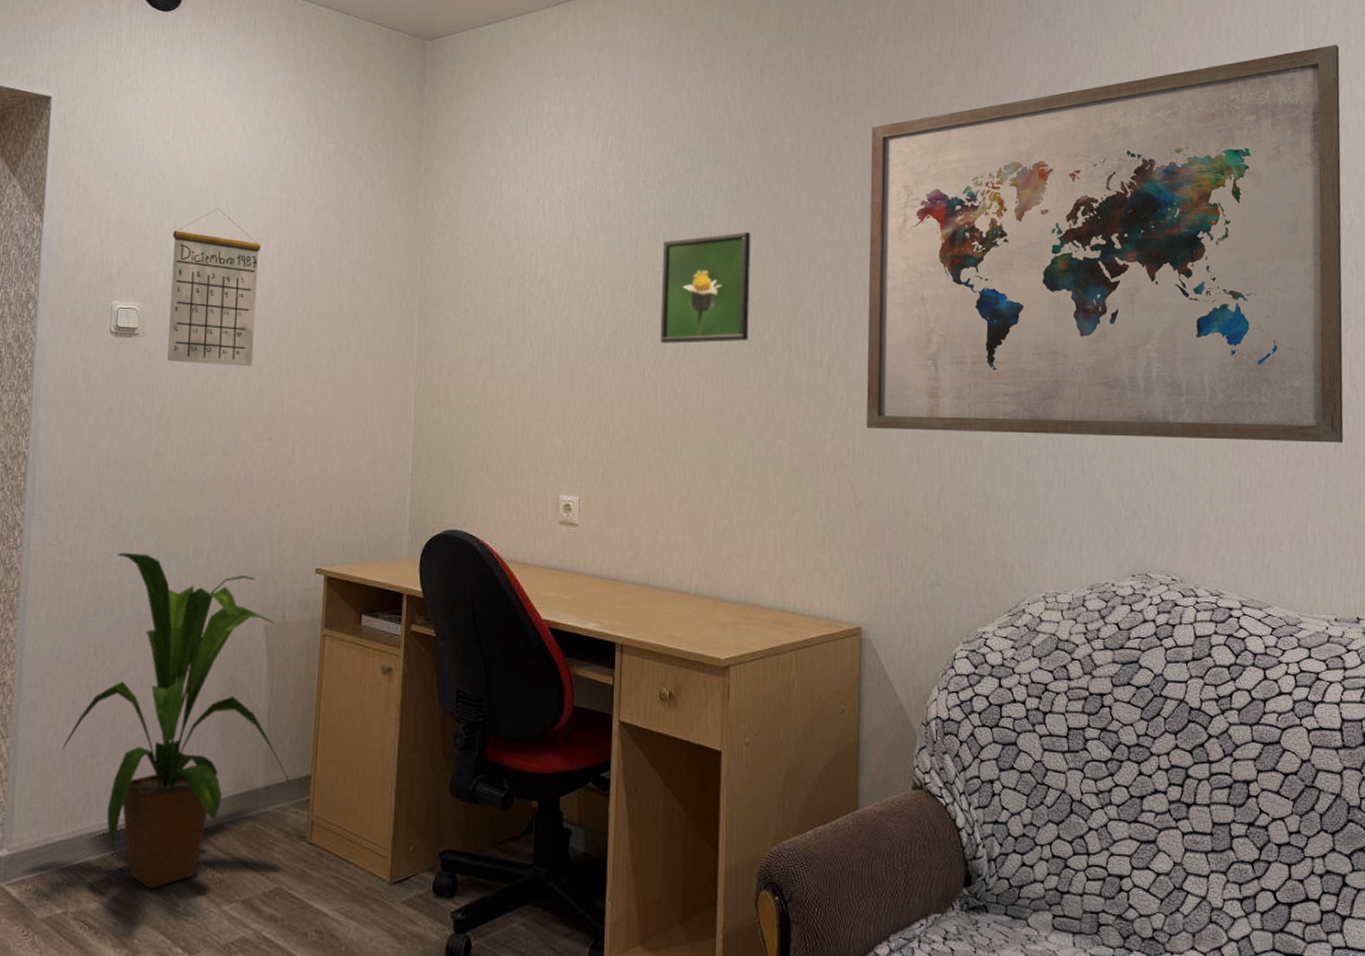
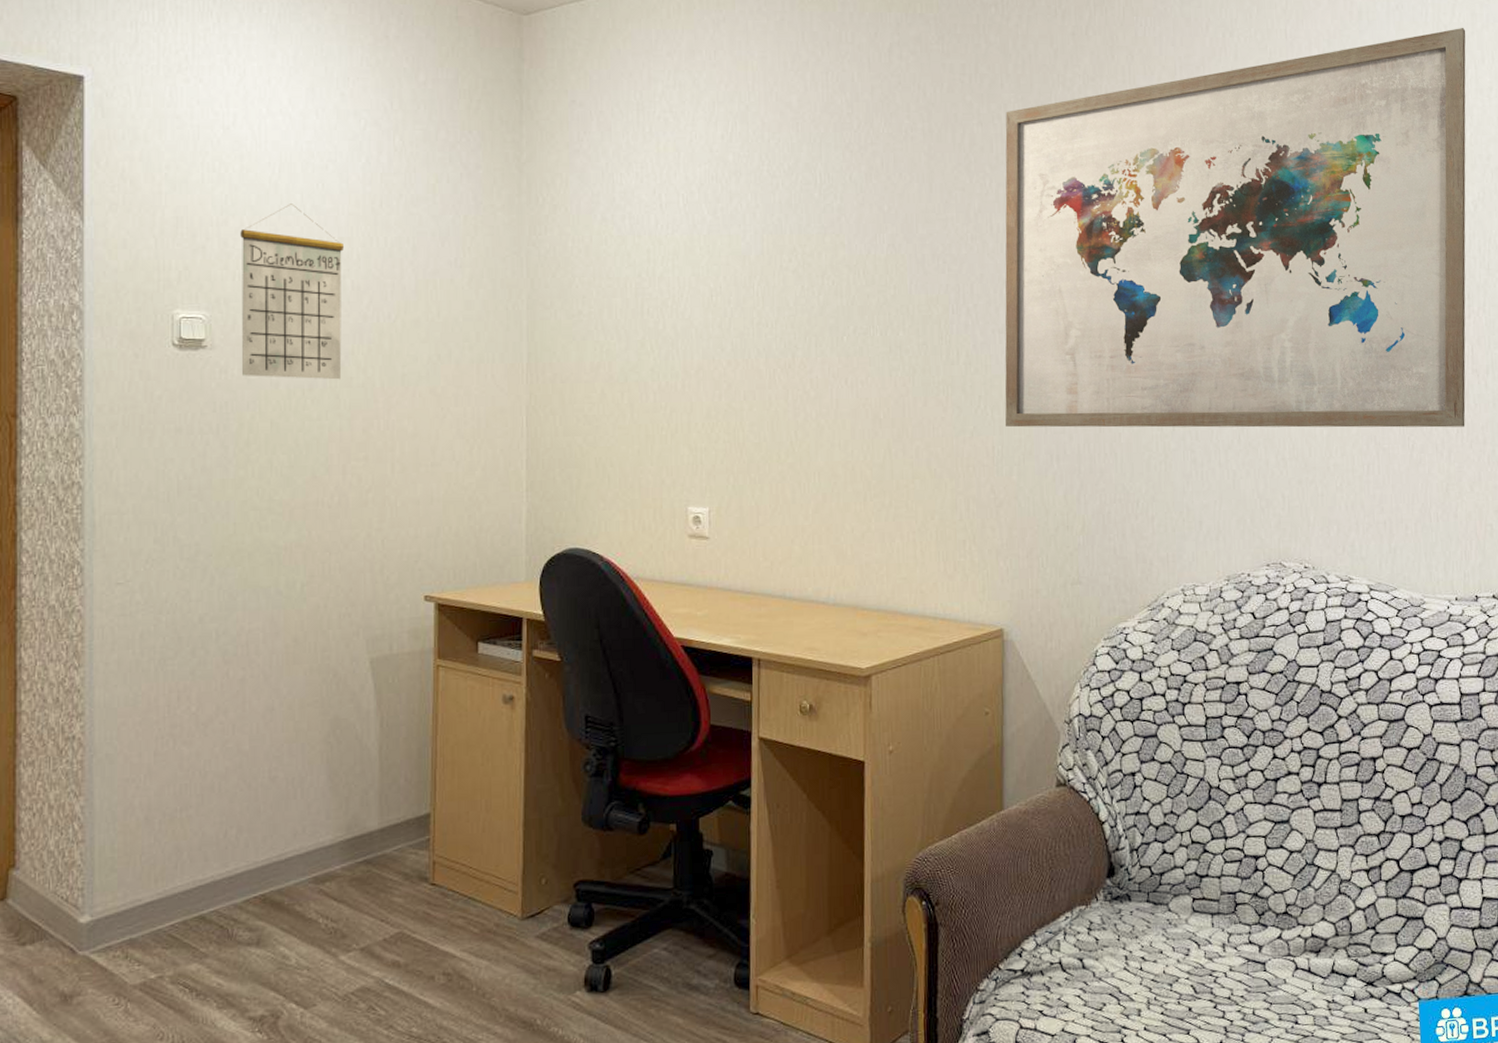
house plant: present [62,552,291,889] -> none [146,587,408,945]
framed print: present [660,231,751,343] -> none [789,224,883,344]

